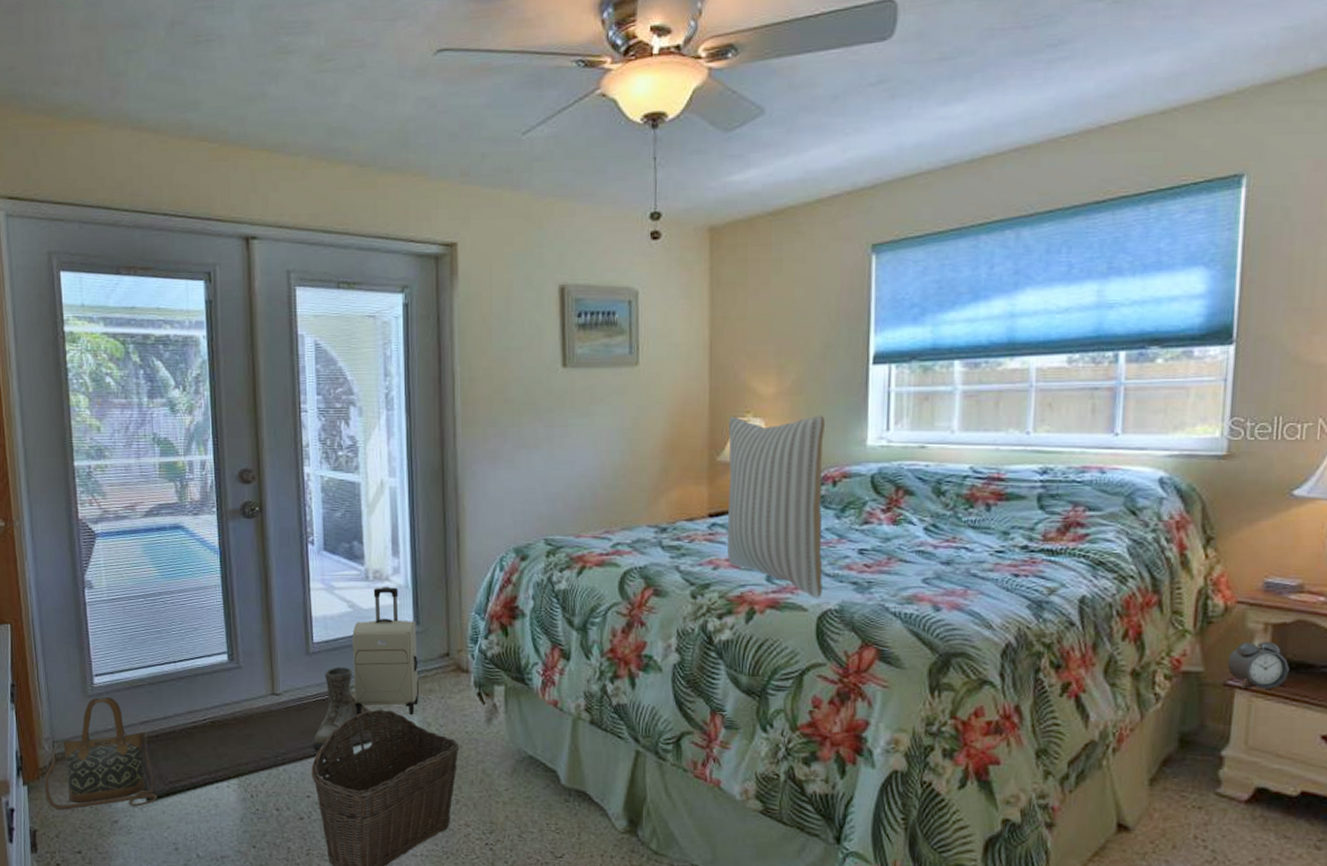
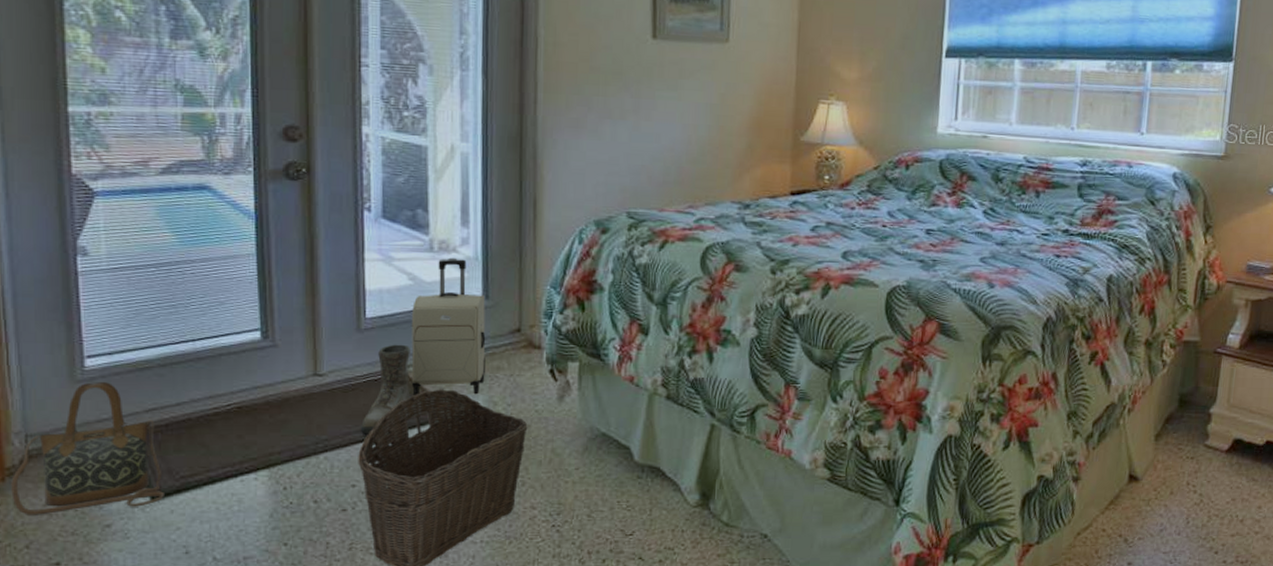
pillow: present [727,415,825,598] -> none [807,98,901,275]
alarm clock: present [1226,641,1289,690] -> none [1217,315,1262,356]

